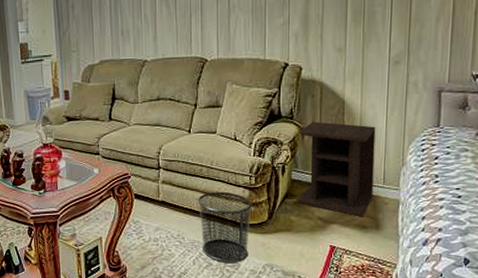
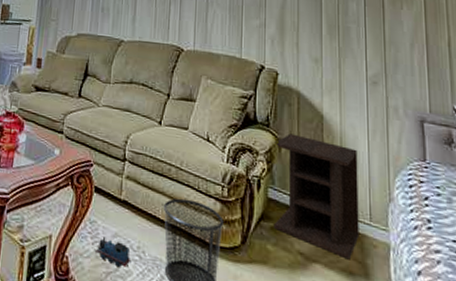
toy train: none [140,231,173,253] -> present [94,236,131,268]

